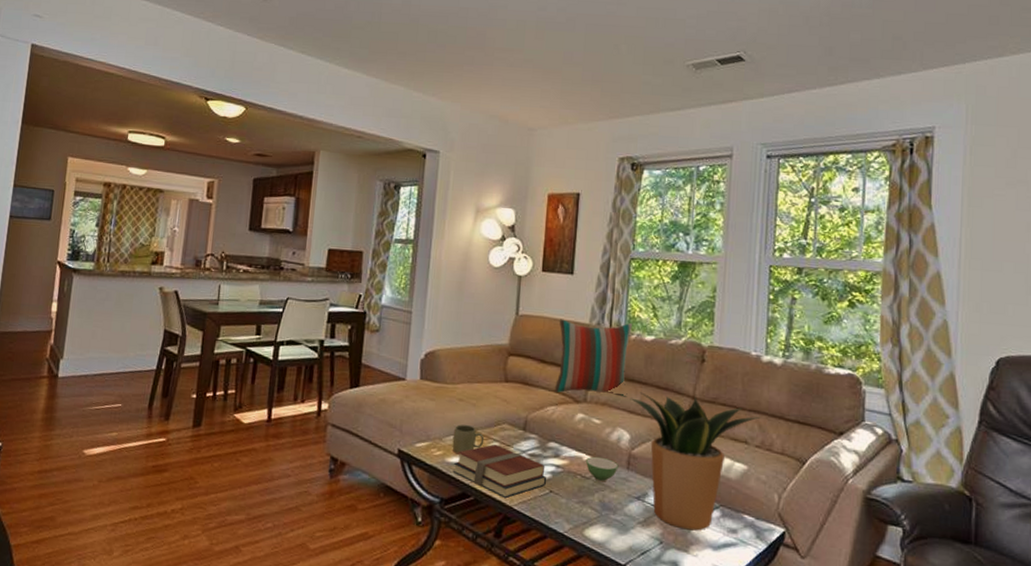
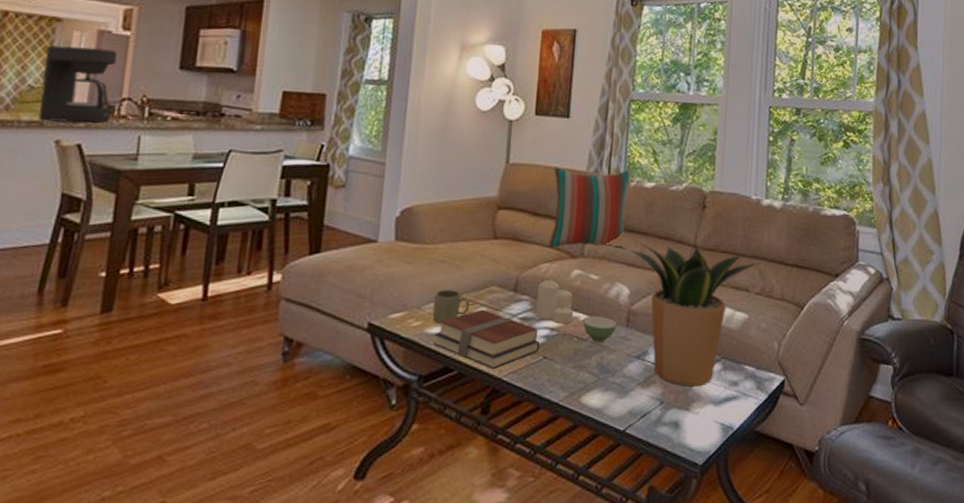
coffee maker: none [147,211,203,274] -> present [38,45,117,124]
candle: none [543,418,578,463] -> present [535,276,574,325]

